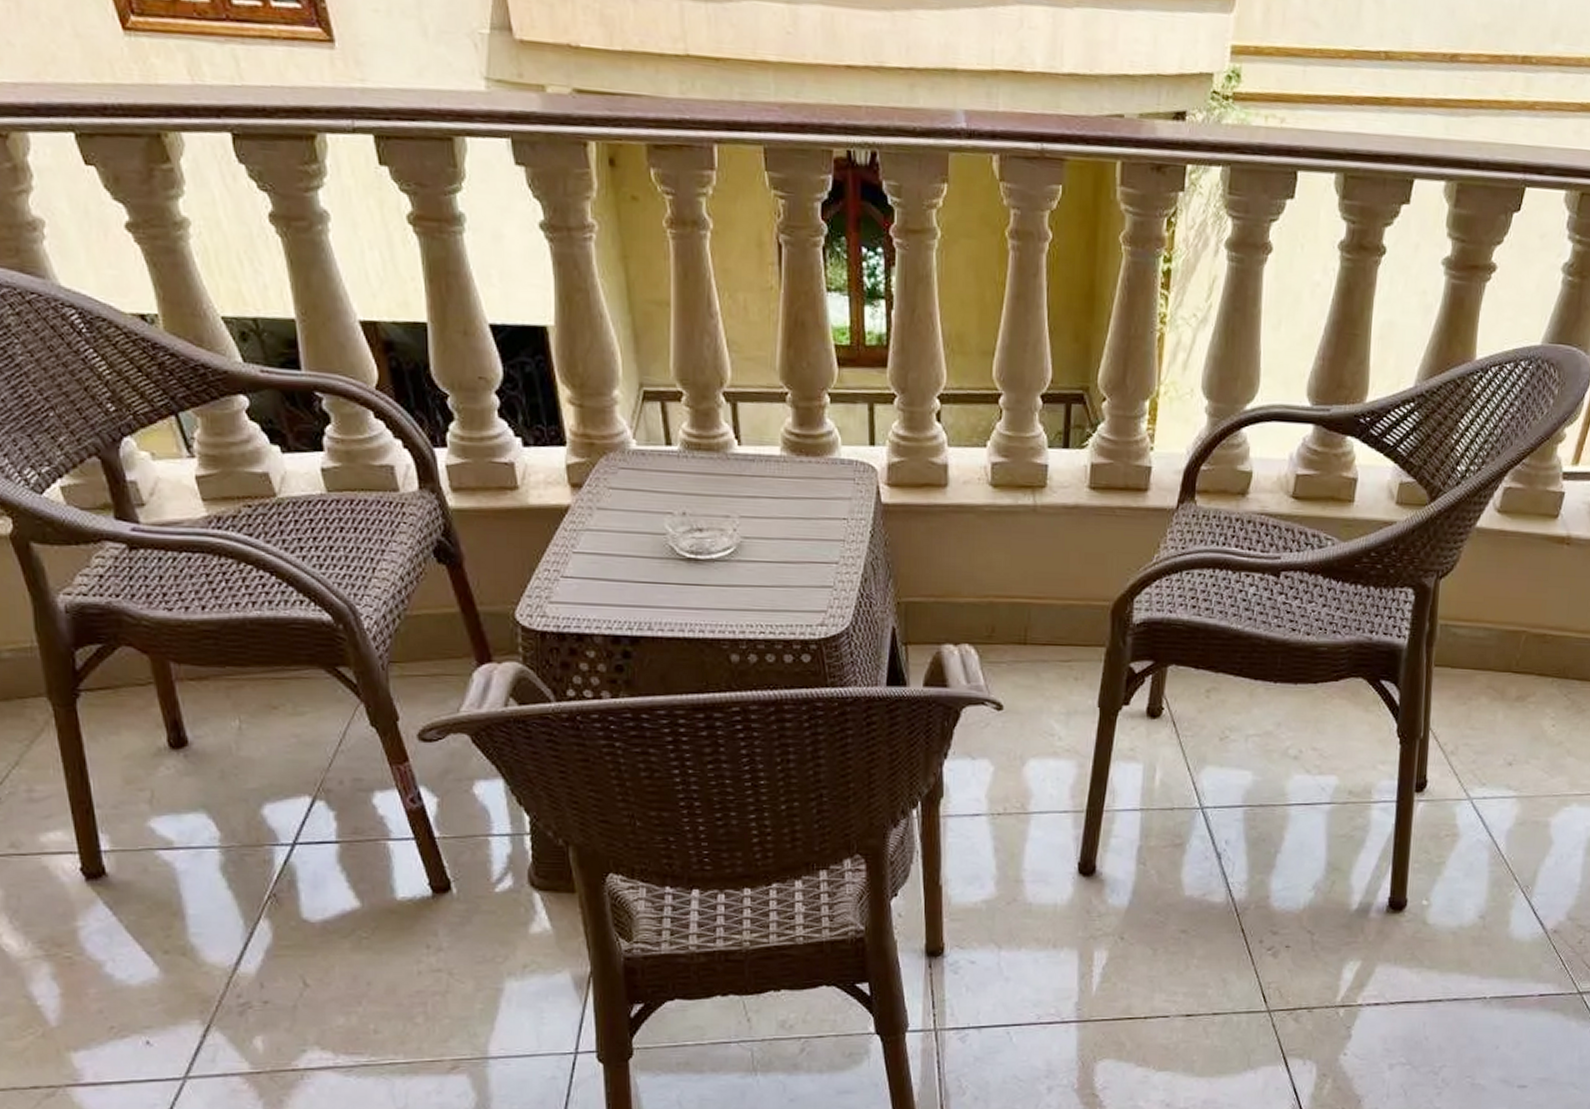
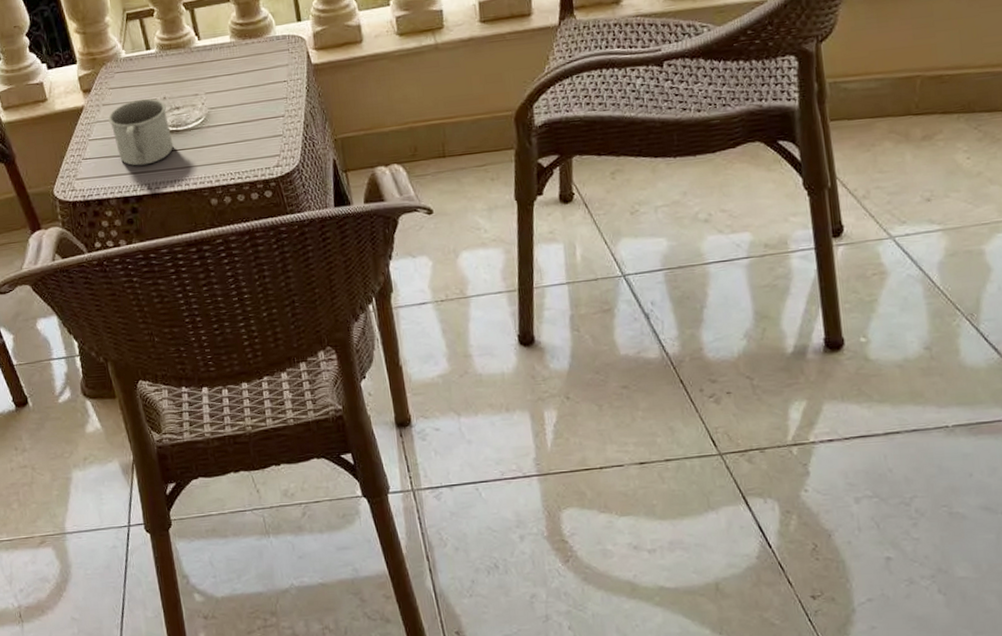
mug: none [603,509,689,598] -> present [108,98,174,166]

